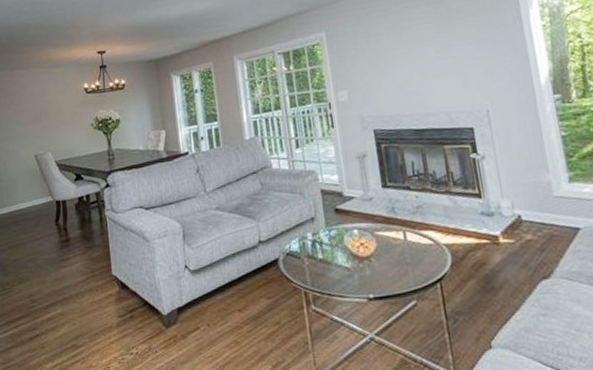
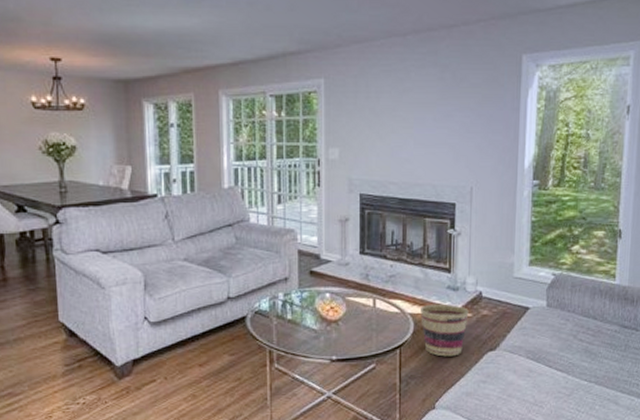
basket: none [455,231,511,289] -> present [421,303,469,357]

